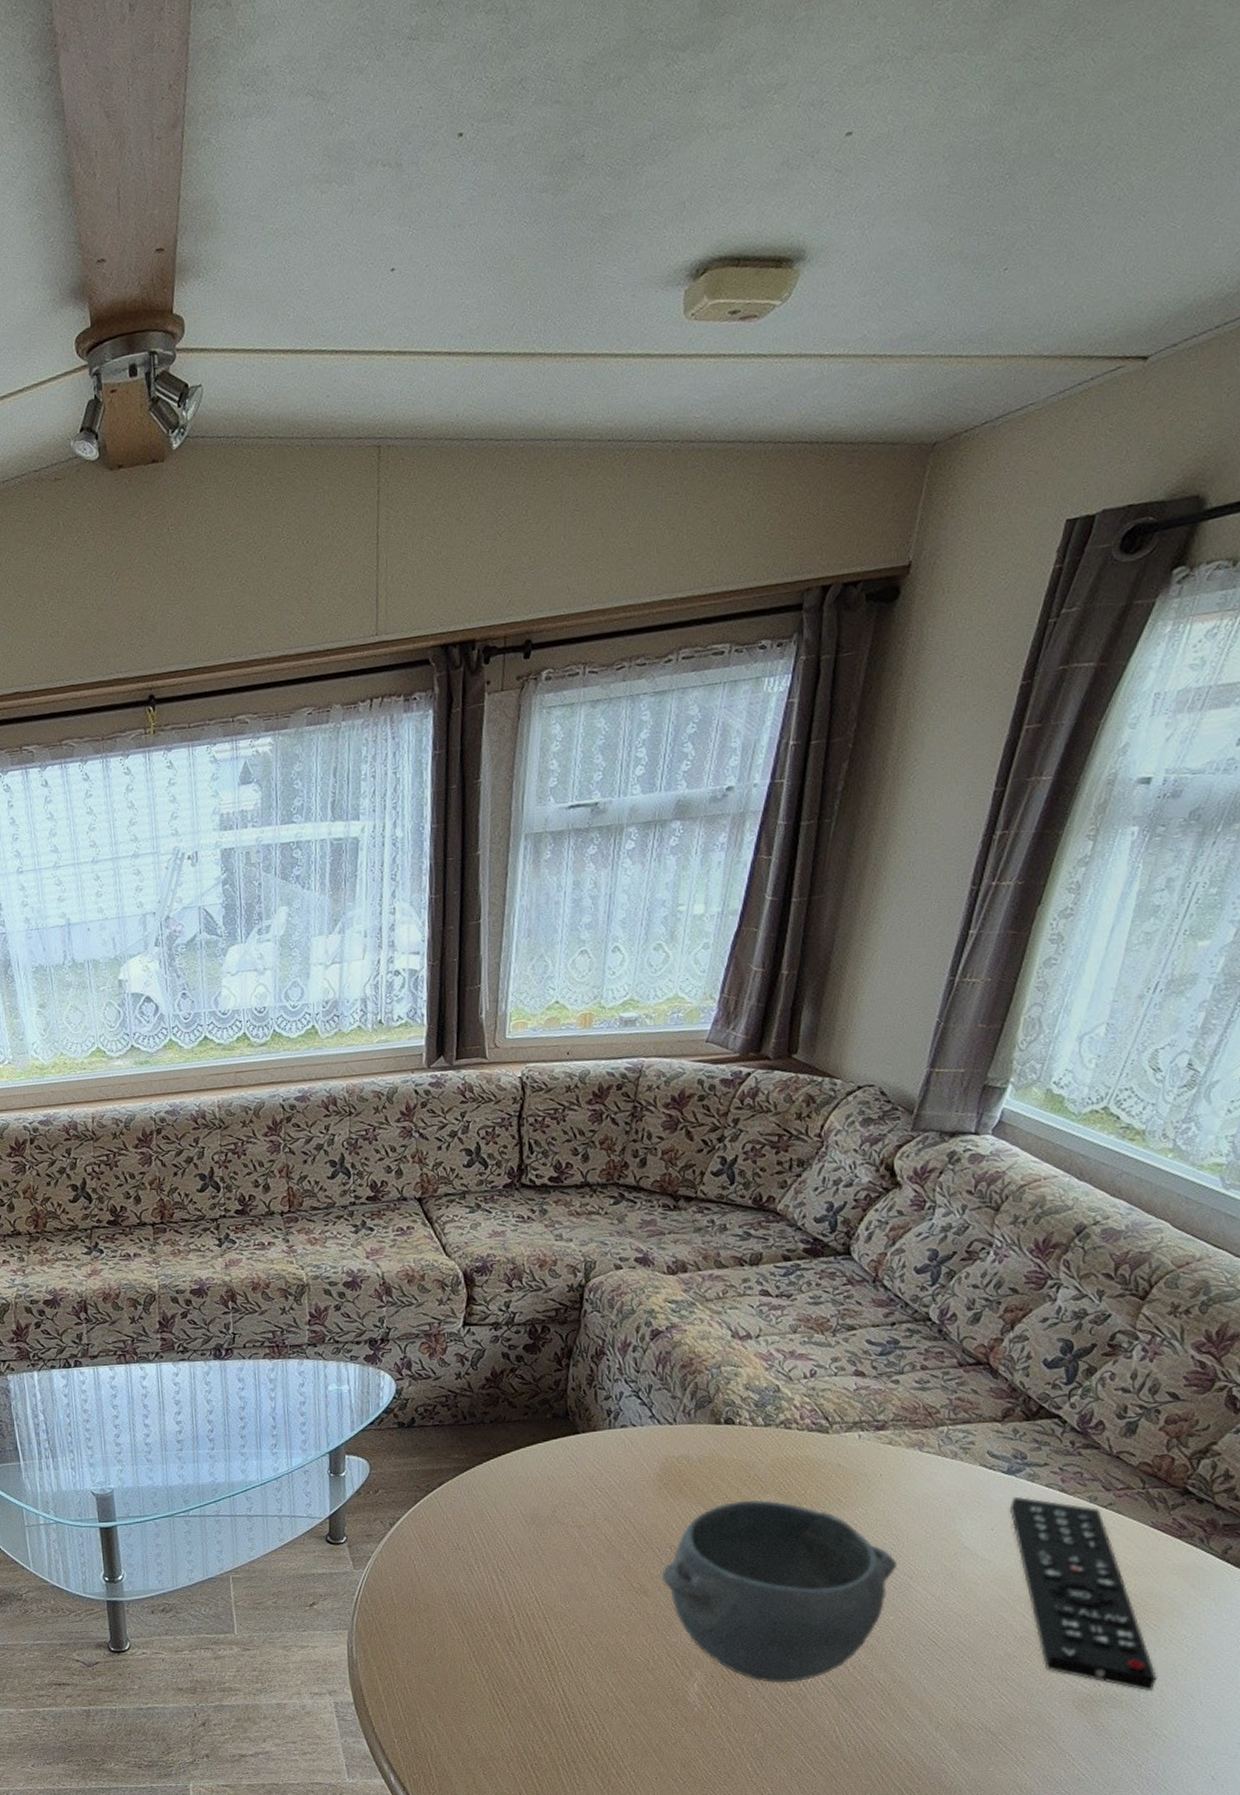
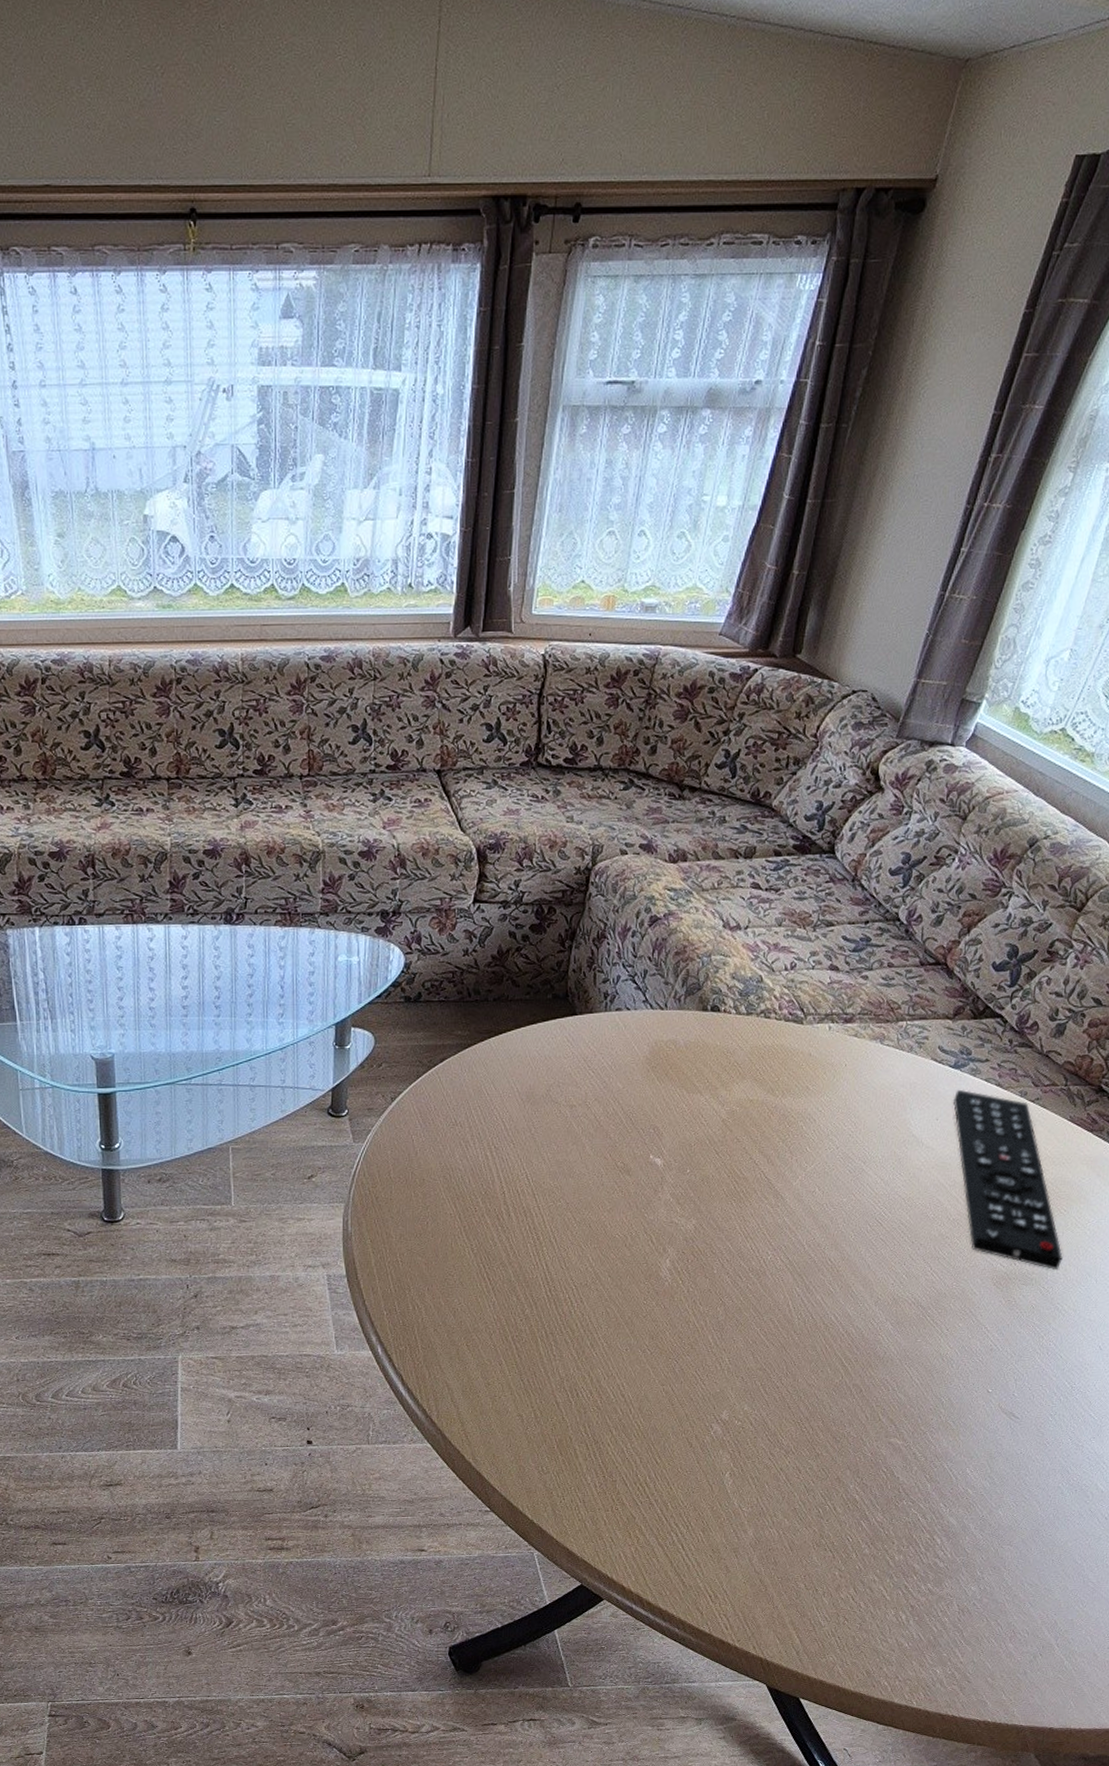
bowl: present [661,1500,898,1683] -> none [644,1086,854,1260]

